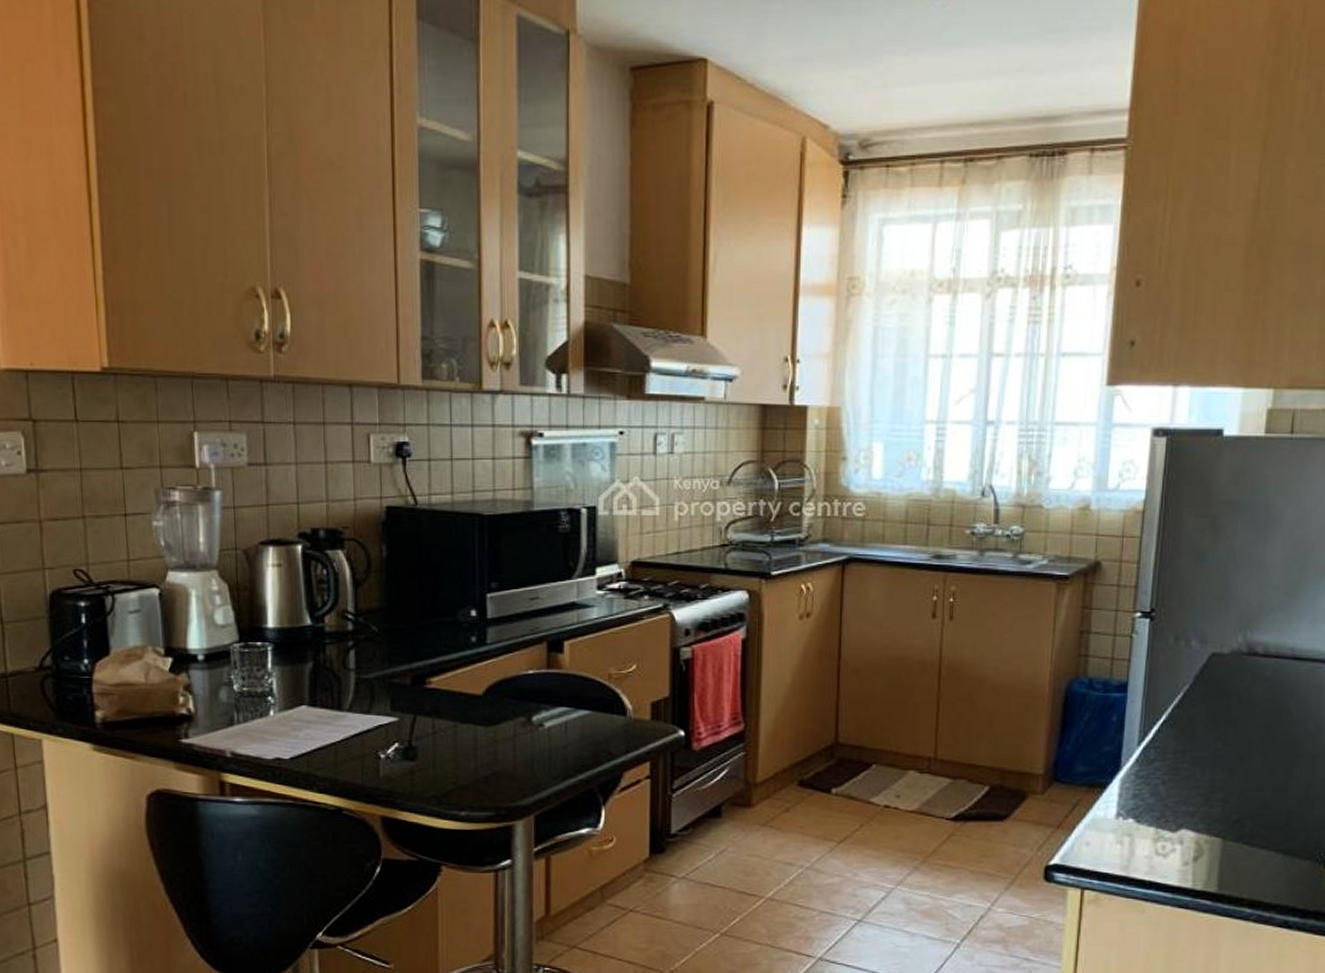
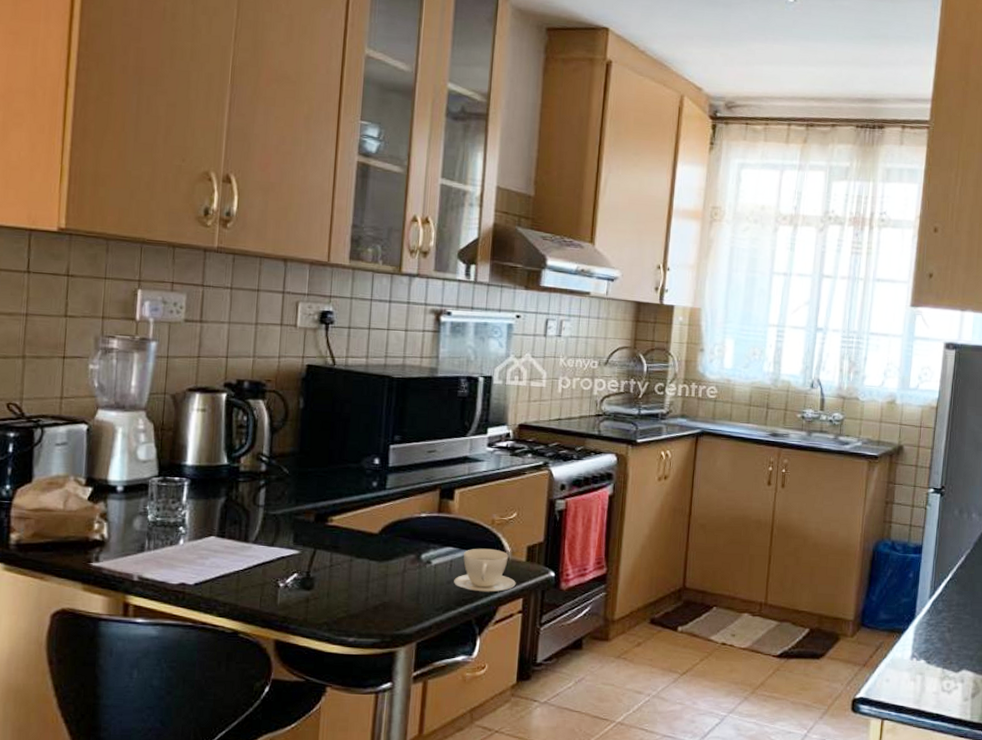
teacup: none [571,707,641,757] -> present [454,548,516,593]

